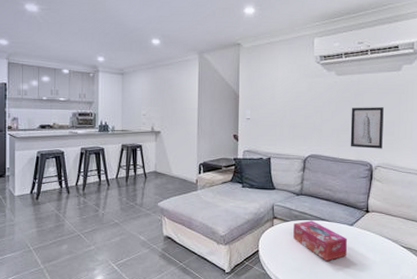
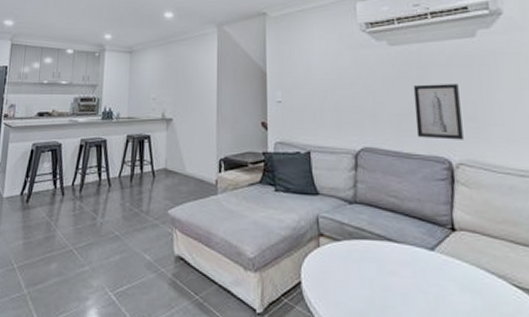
tissue box: present [293,220,347,261] -> none [348,240,430,303]

